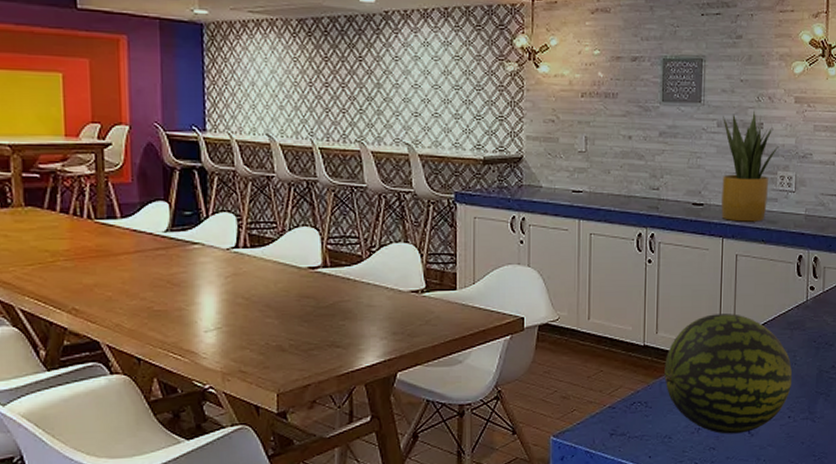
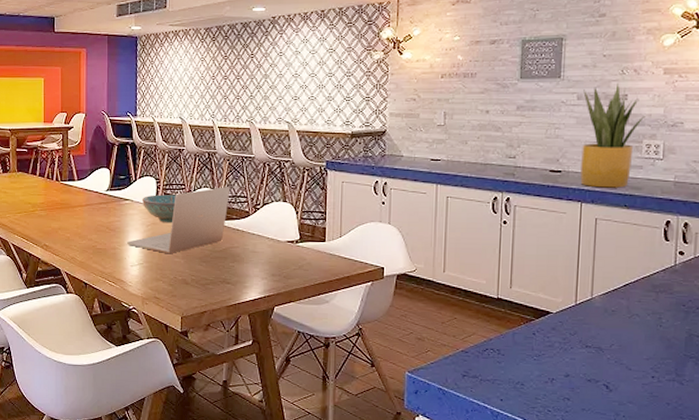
laptop: none [198,225,337,314] -> present [127,187,231,254]
bowl: none [216,236,265,274] -> present [141,194,176,223]
fruit: present [664,314,792,434] -> none [518,273,657,388]

